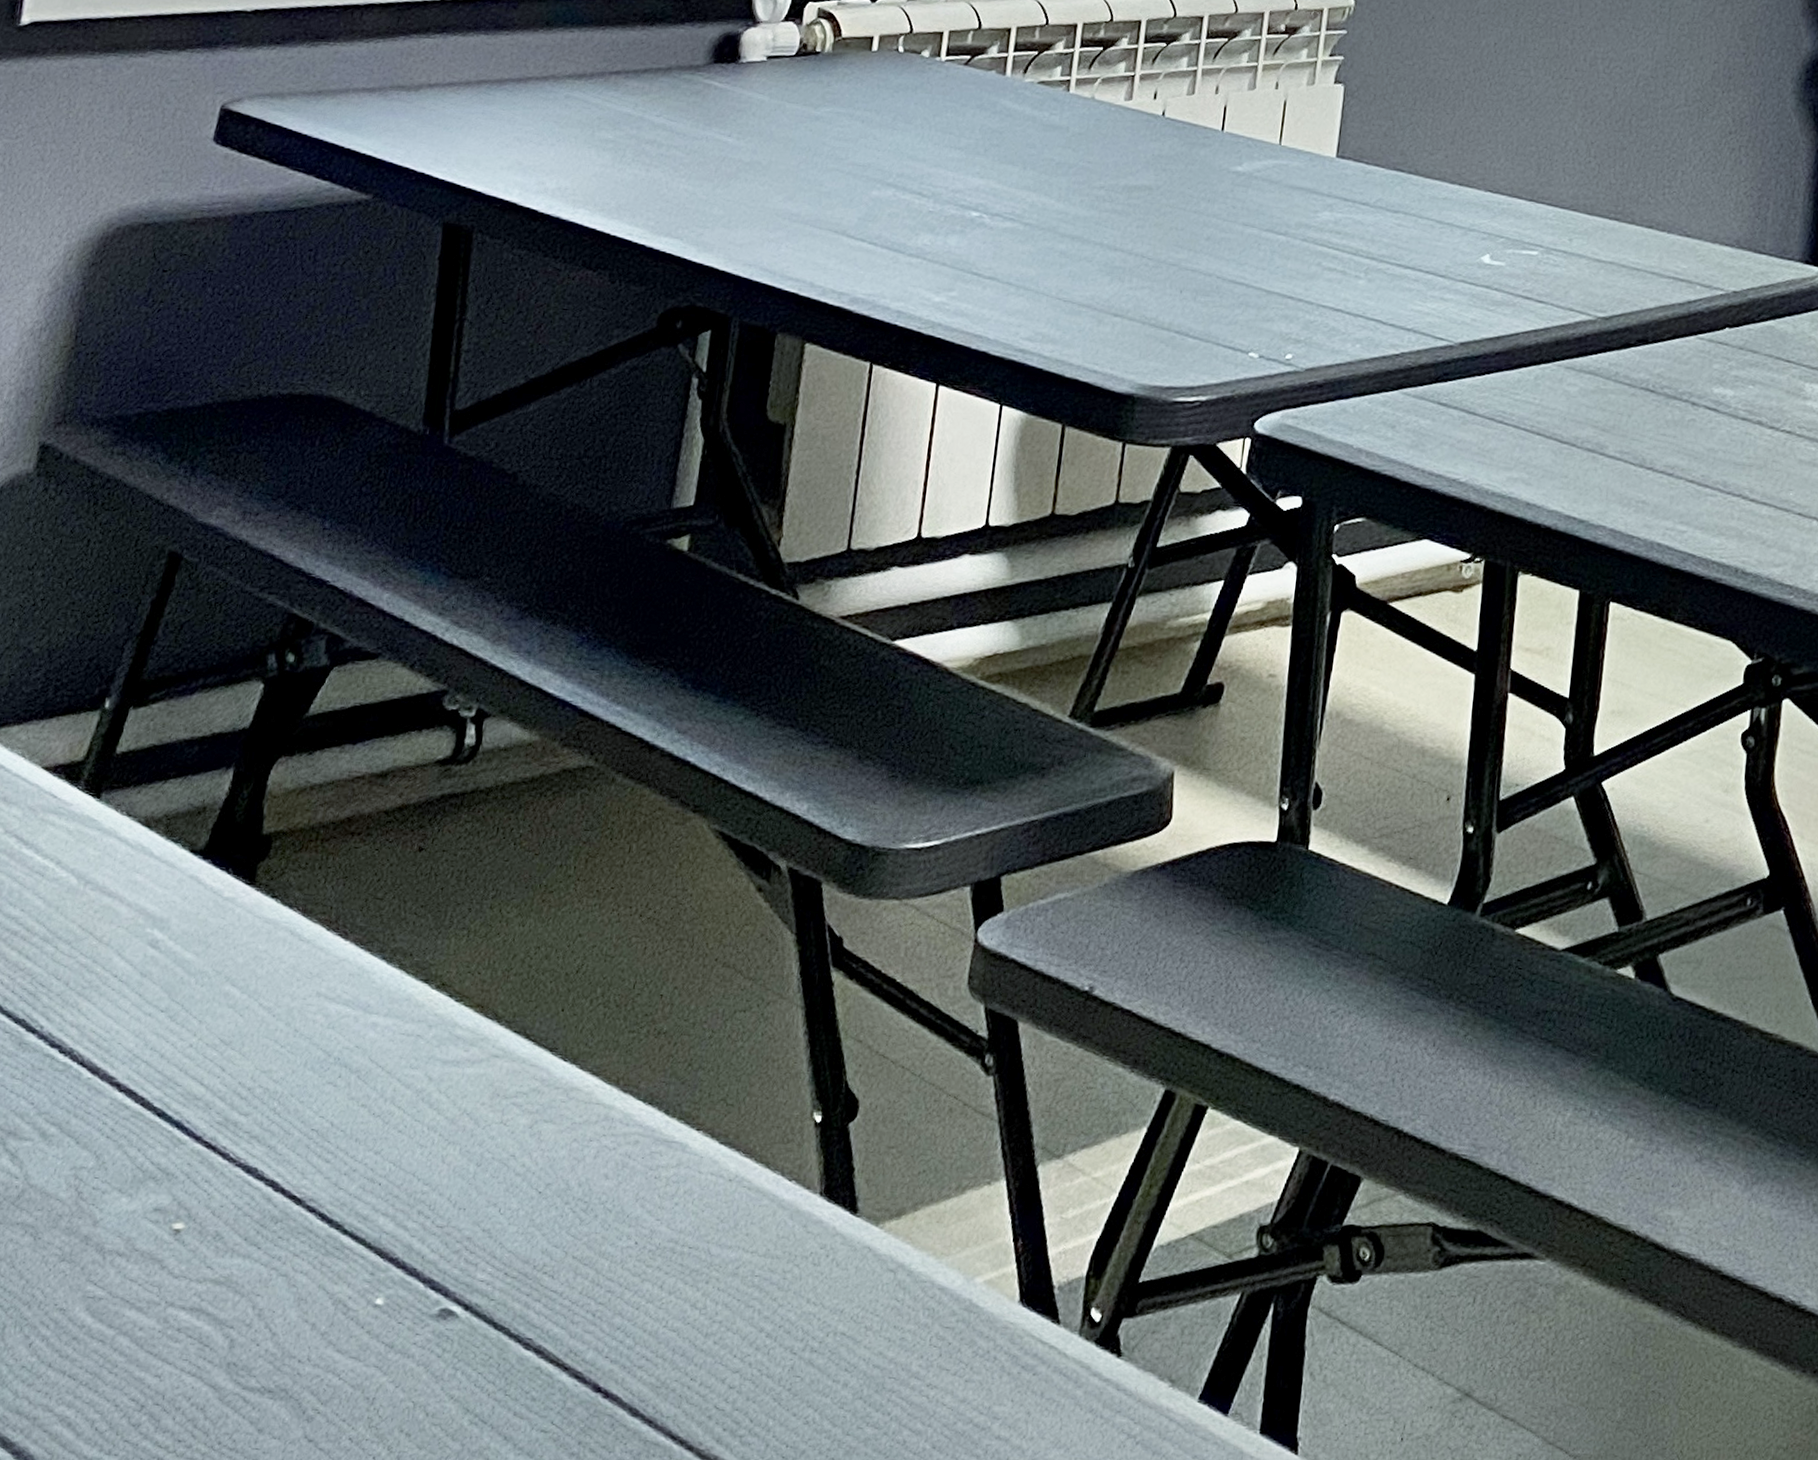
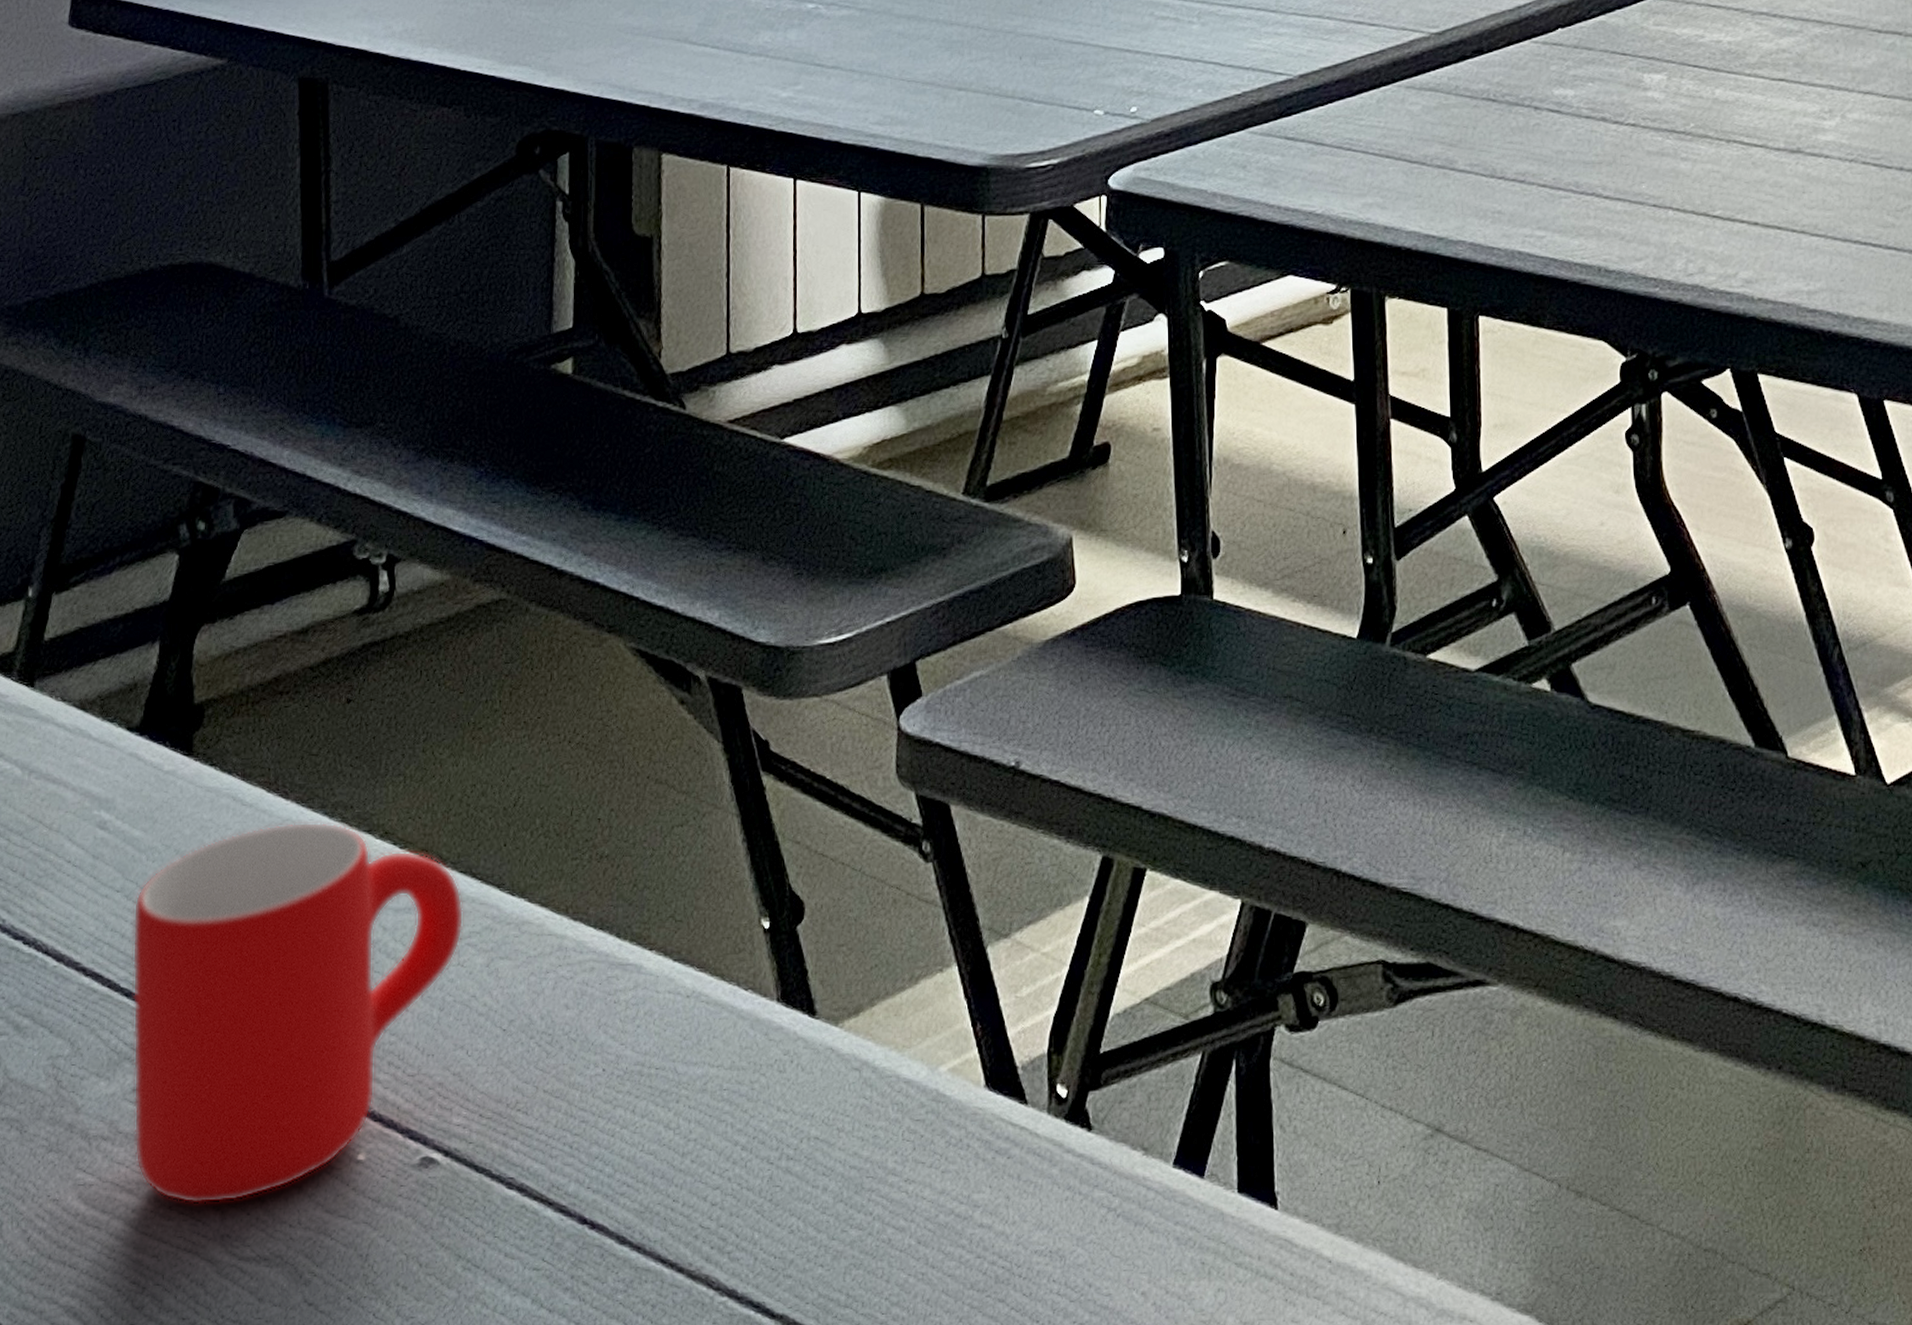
mug: none [148,963,514,1331] -> present [132,822,464,1205]

